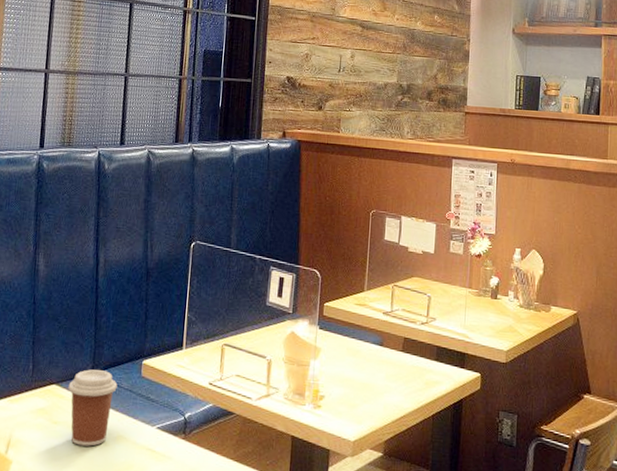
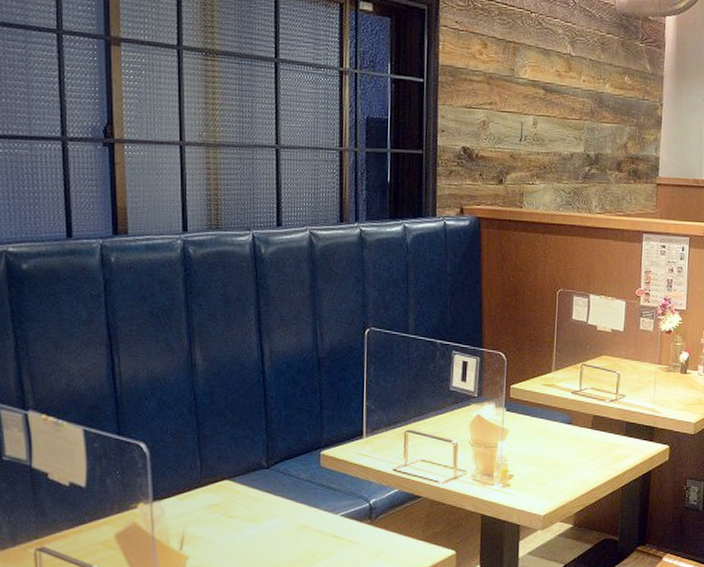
coffee cup: present [68,369,118,447] -> none [242,463,295,537]

